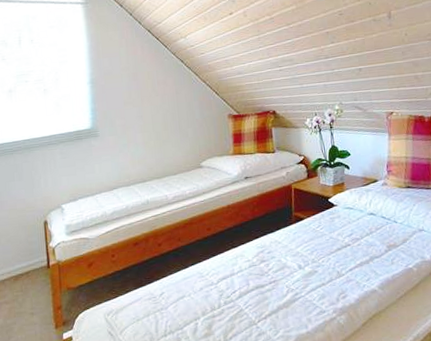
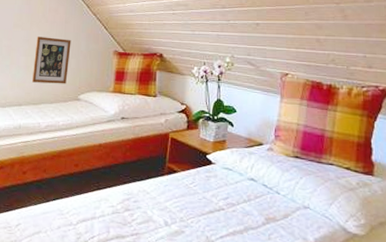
picture frame: none [150,110,187,158] -> present [32,36,71,84]

